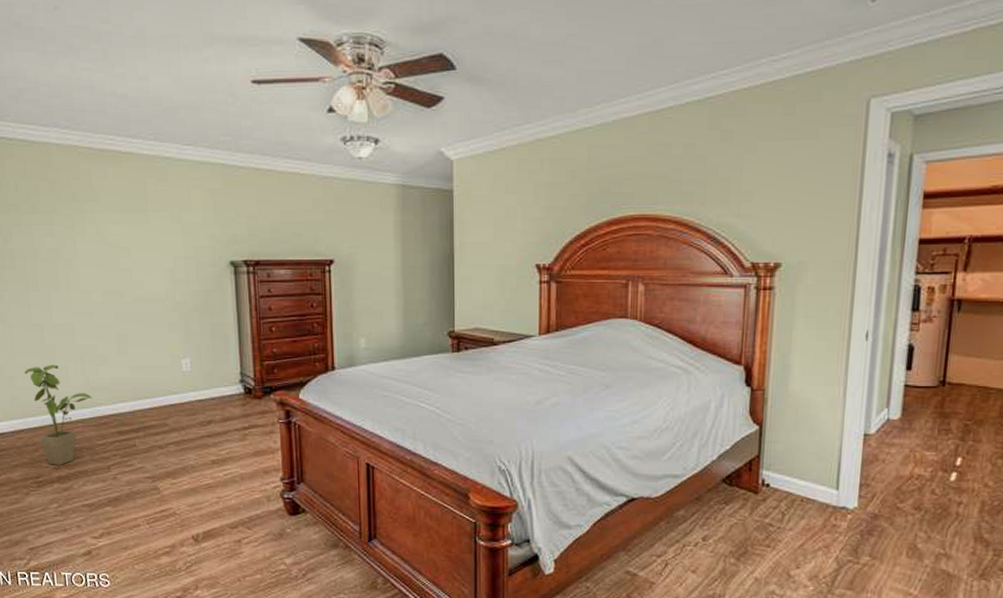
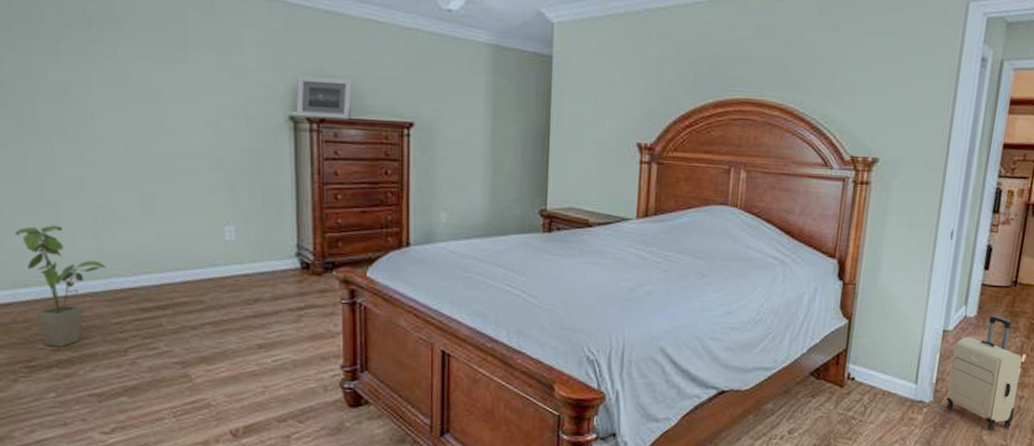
picture frame: none [235,226,281,262] -> present [296,76,352,120]
suitcase: none [873,417,958,538] -> present [947,315,1022,430]

